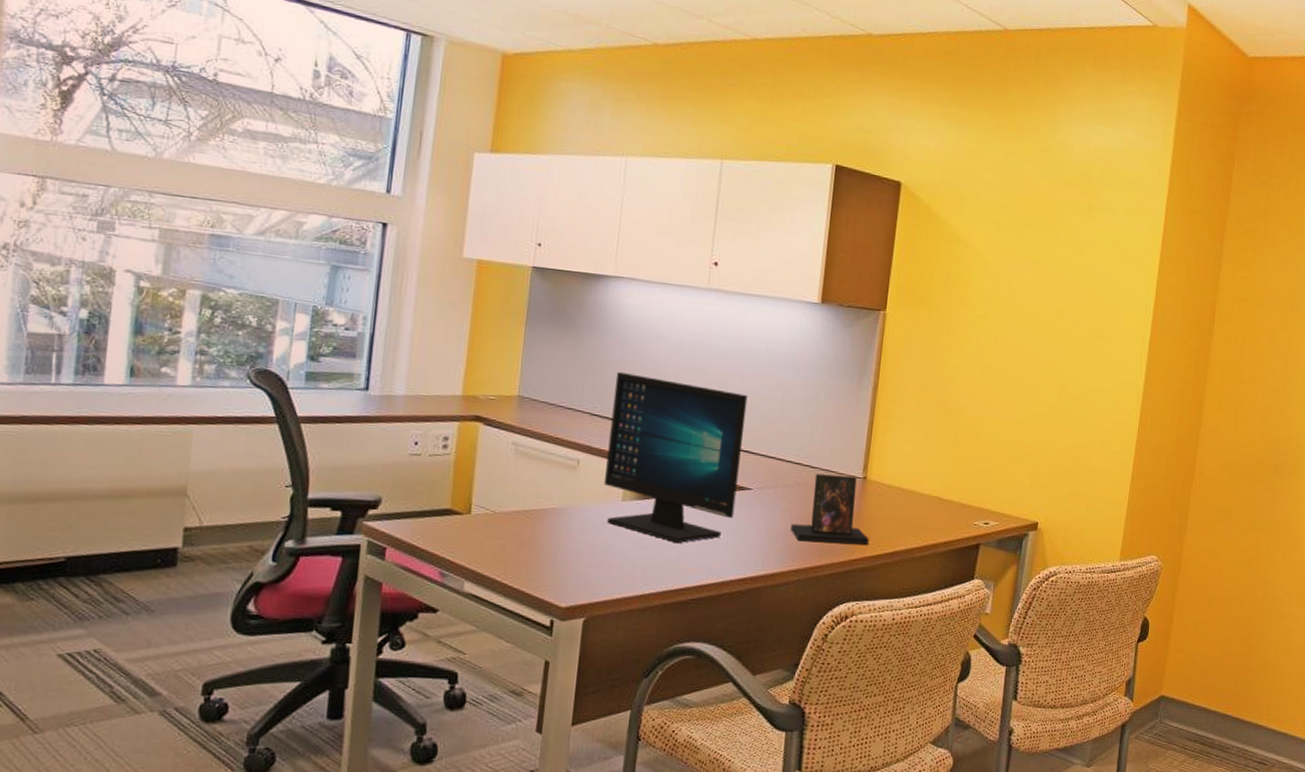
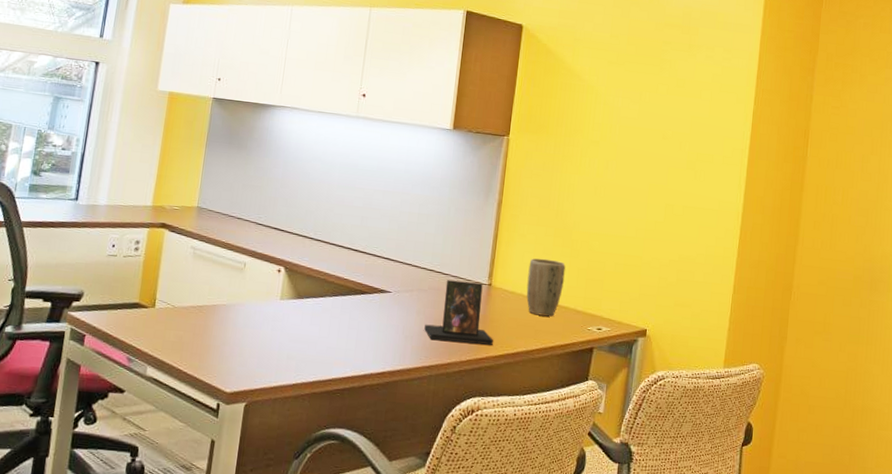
computer monitor: present [604,371,748,543] -> none [266,187,389,338]
plant pot: none [905,447,950,512] -> present [526,258,566,317]

